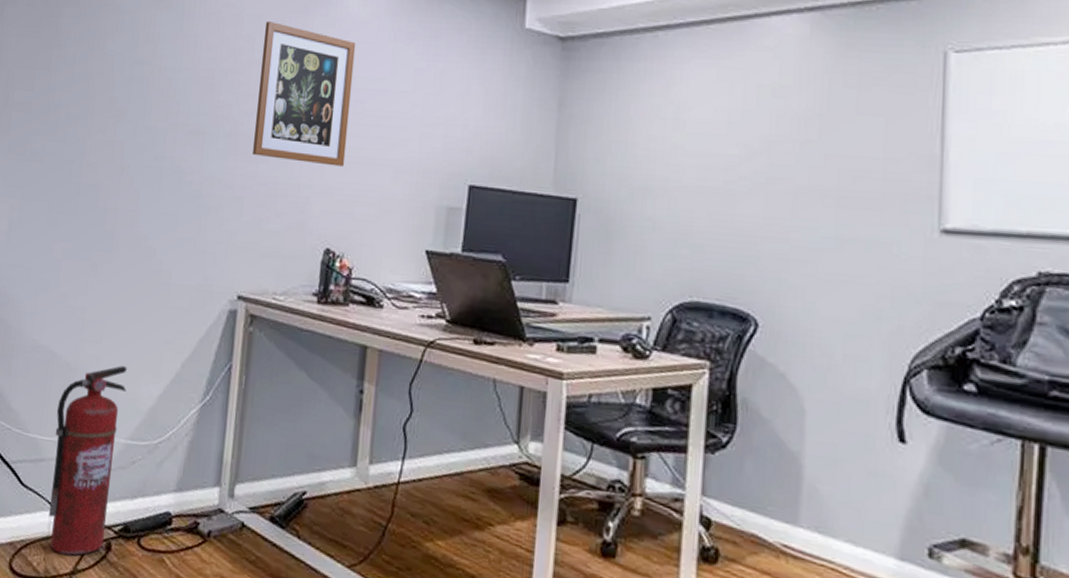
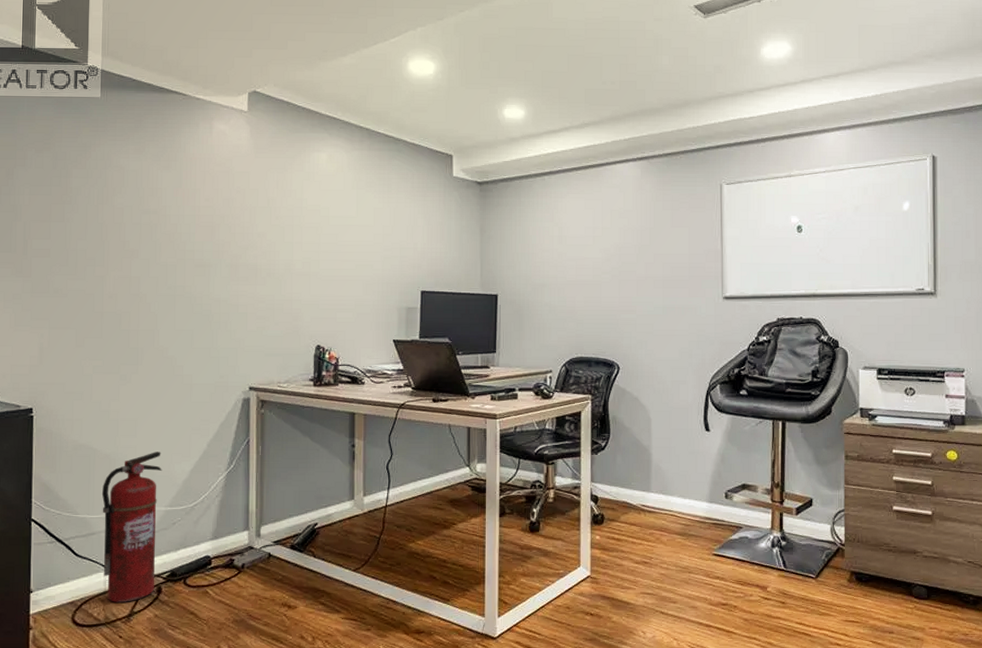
wall art: present [251,20,356,167] -> none [250,176,328,284]

